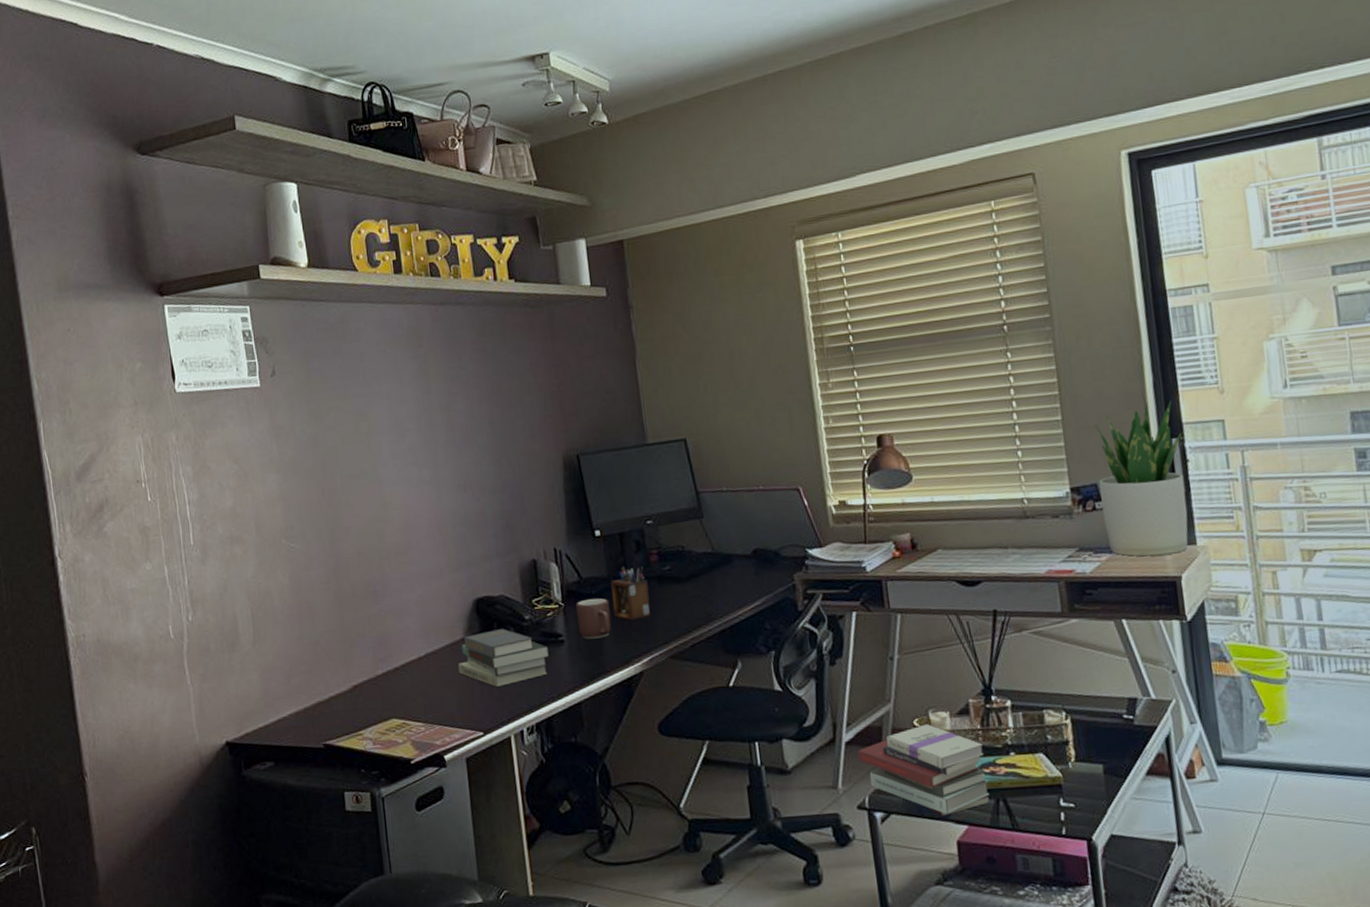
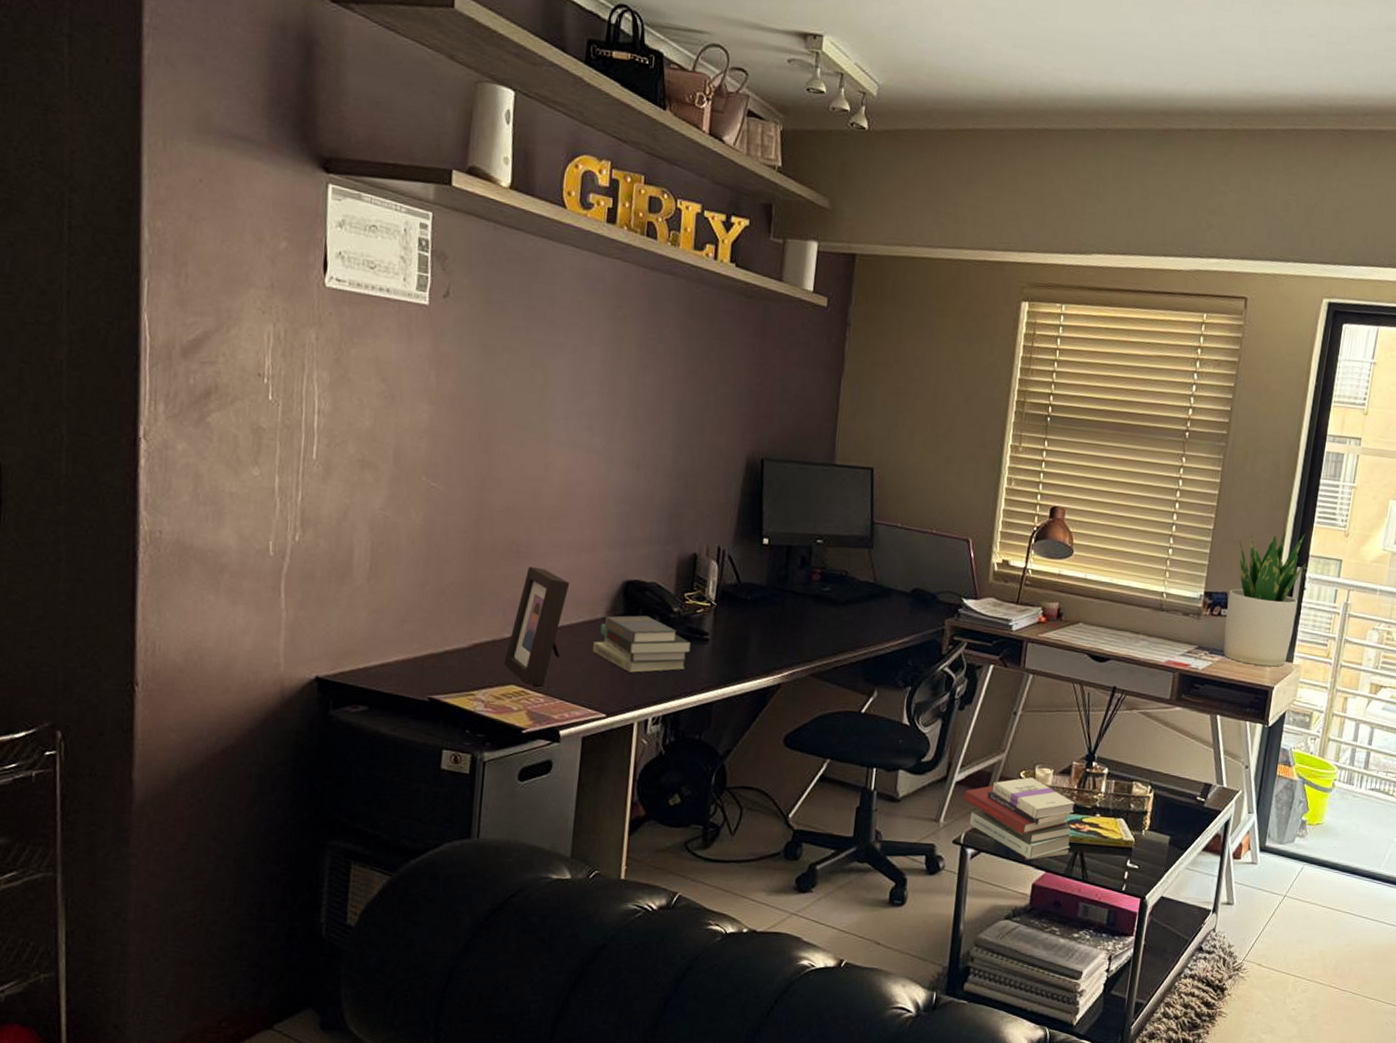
picture frame: none [382,602,431,716] -> present [504,566,570,686]
mug: present [575,597,612,640] -> none [725,603,763,645]
desk organizer: present [611,566,651,621] -> none [764,579,805,634]

